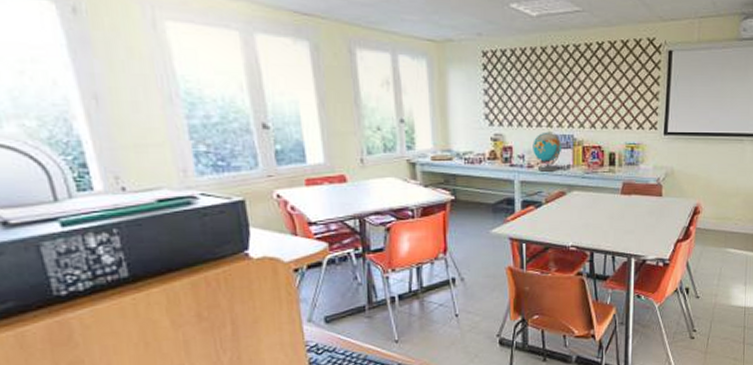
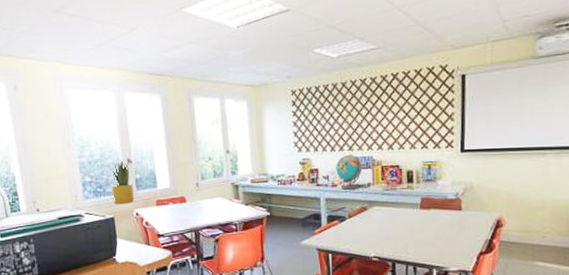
planter: none [239,125,273,183] -> present [111,160,134,205]

